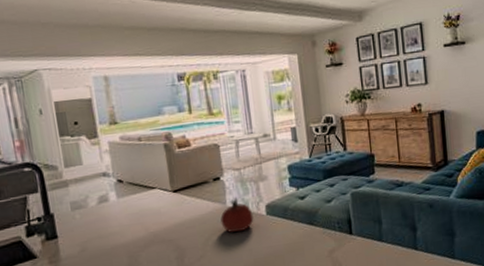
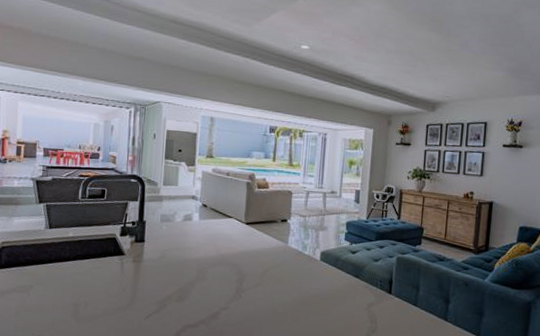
fruit: present [220,198,254,232] -> none [280,240,309,271]

